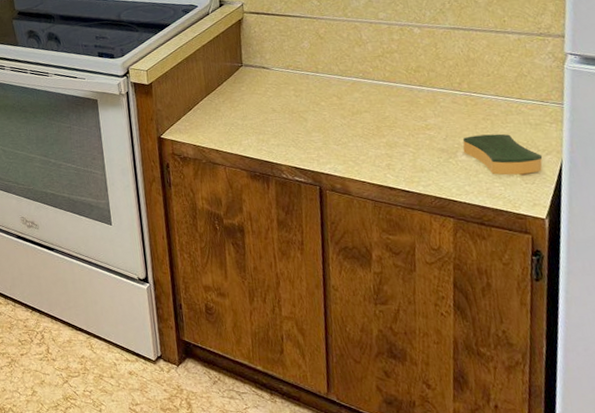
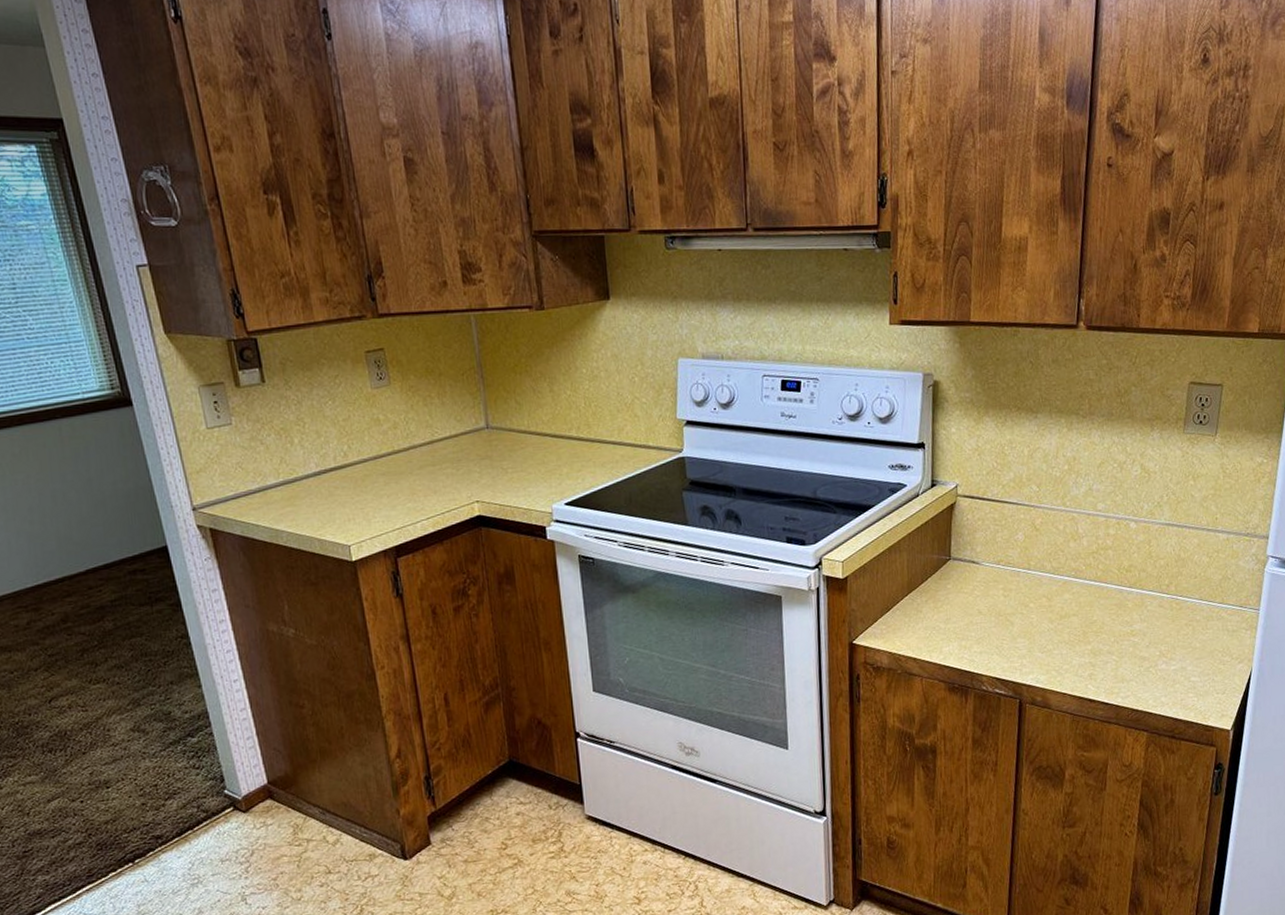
sponge: present [462,133,543,176] -> none [1163,640,1235,685]

